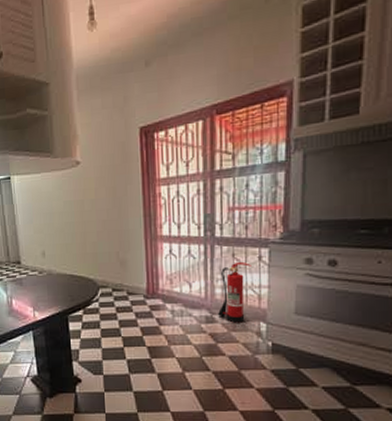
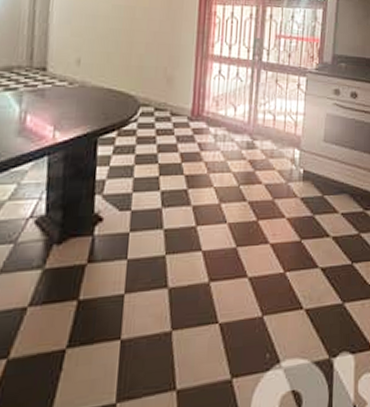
fire extinguisher: present [218,262,251,323] -> none [259,89,291,149]

